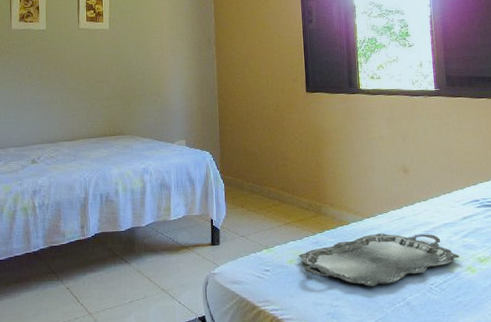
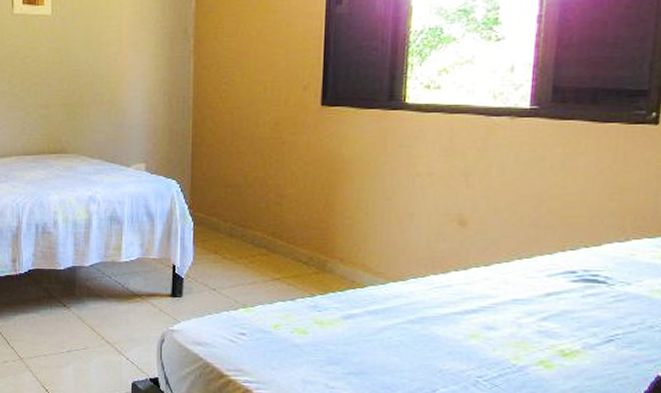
serving tray: present [298,233,460,287] -> none [287,303,531,370]

